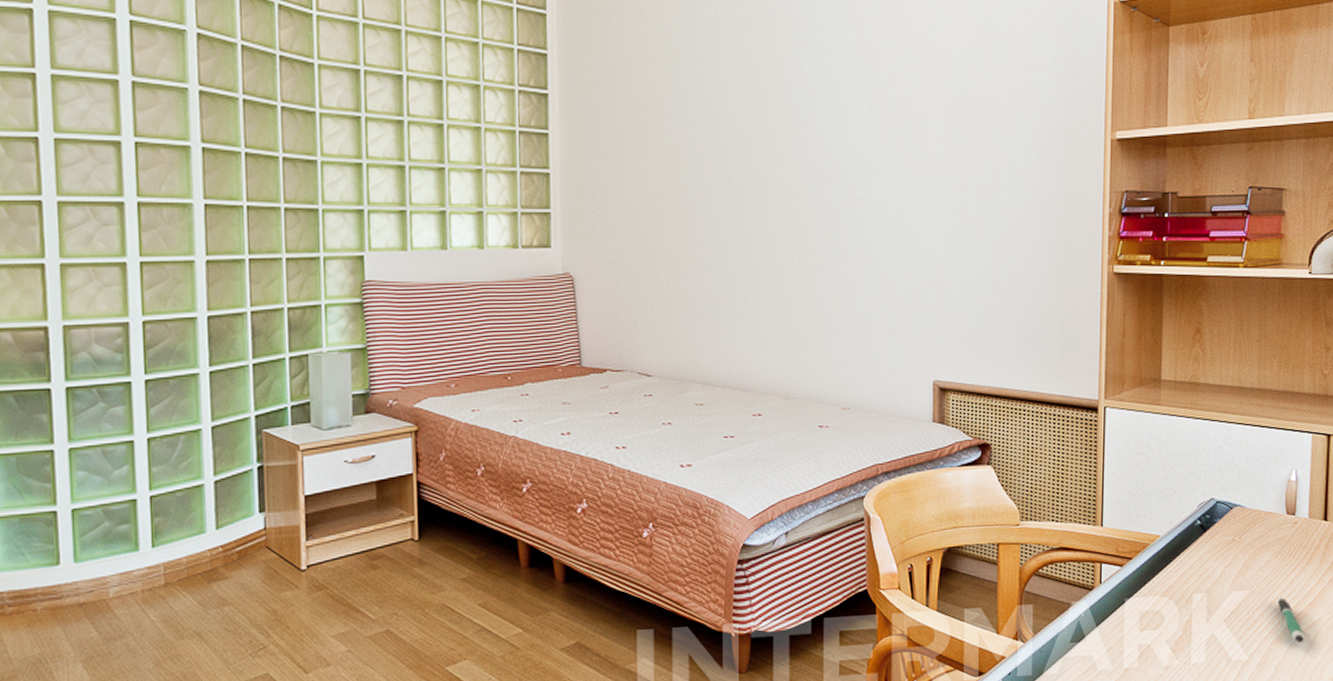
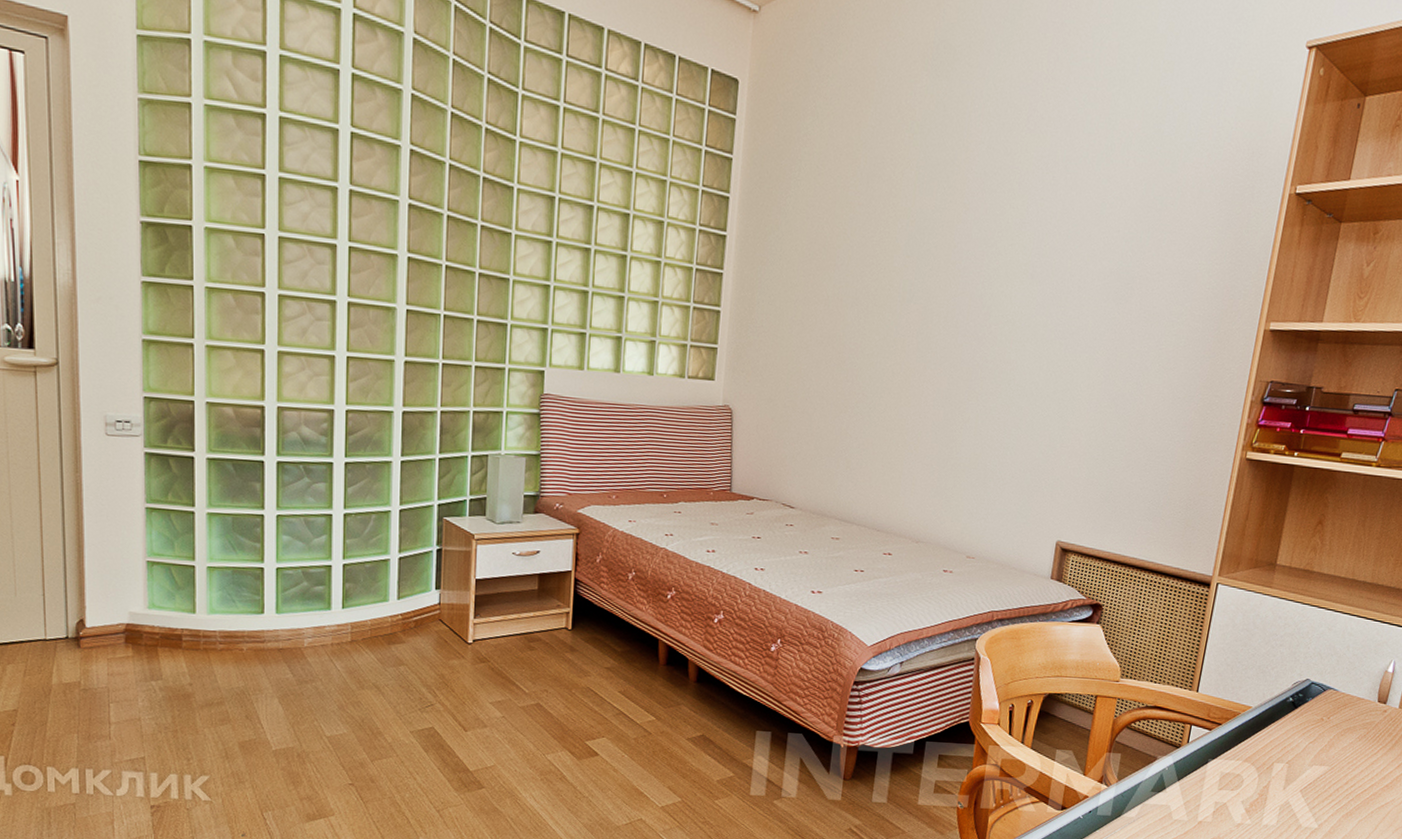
pen: present [1277,597,1305,644] -> none [1354,777,1376,820]

